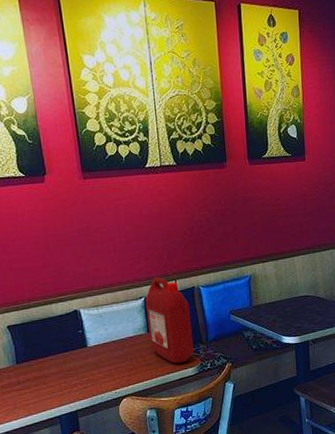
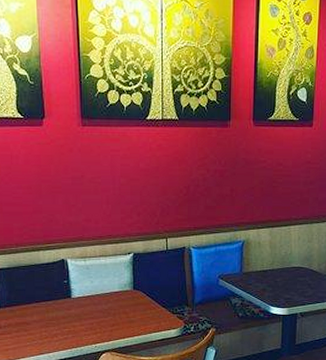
ketchup jug: present [145,276,194,364] -> none [134,233,179,324]

